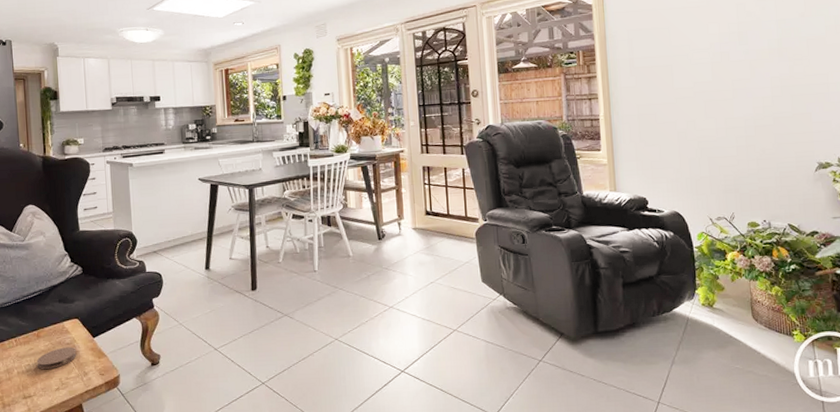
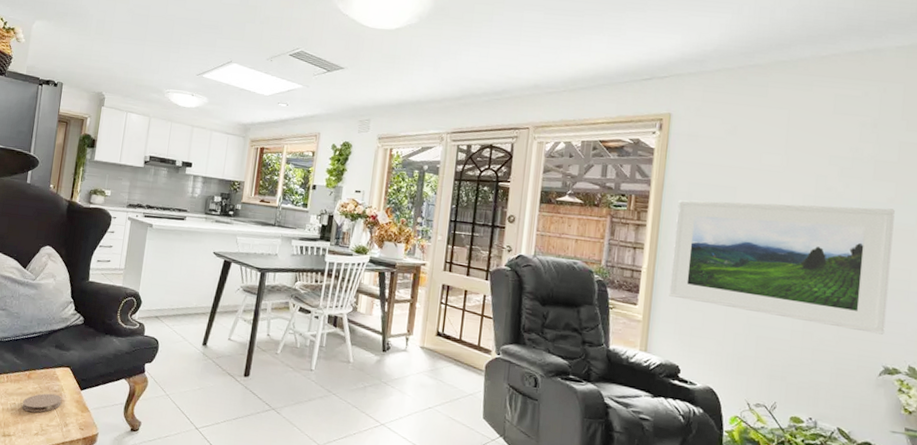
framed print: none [621,22,814,138] -> present [669,200,895,335]

